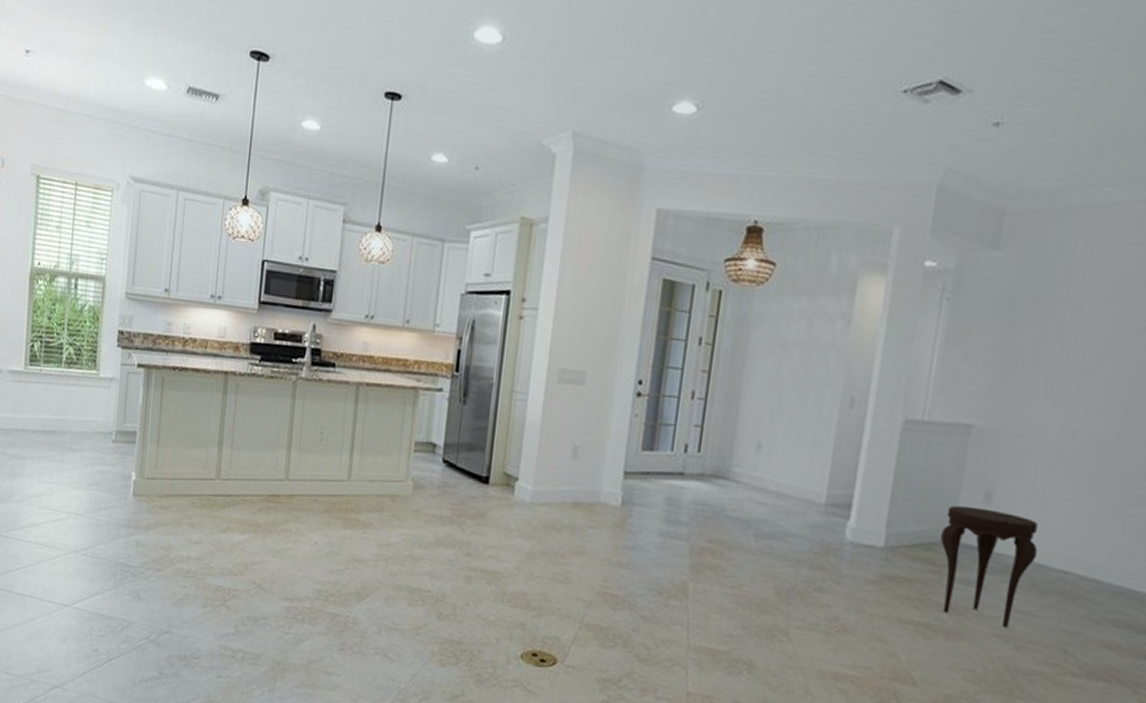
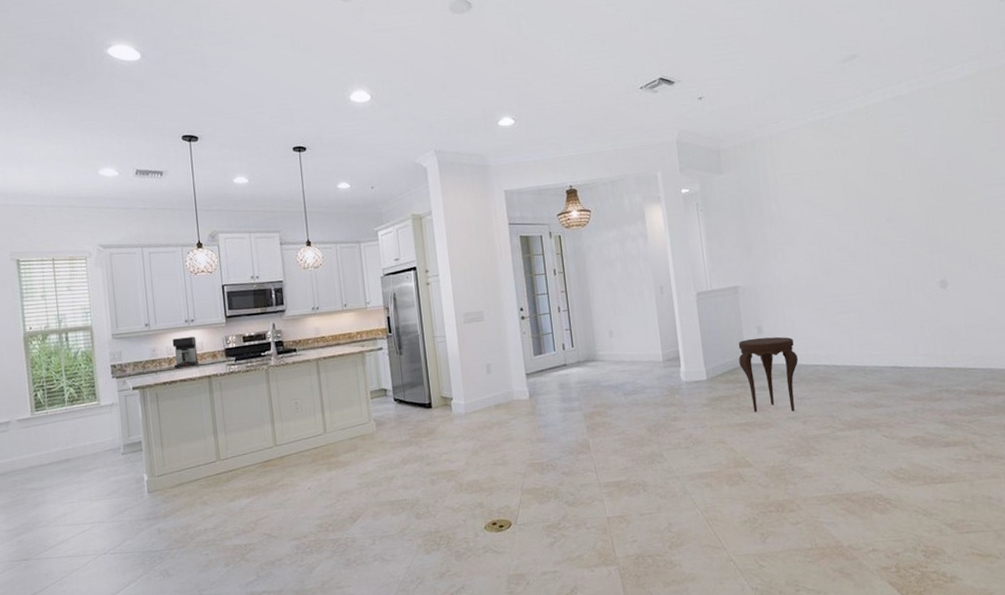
coffee maker: none [188,315,220,356] -> present [172,336,199,369]

